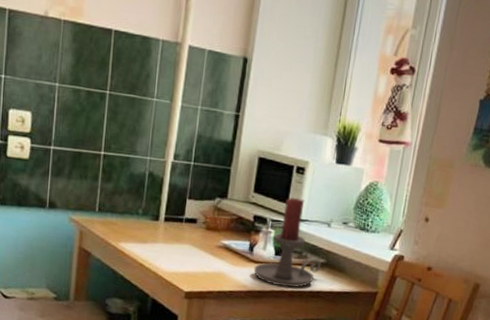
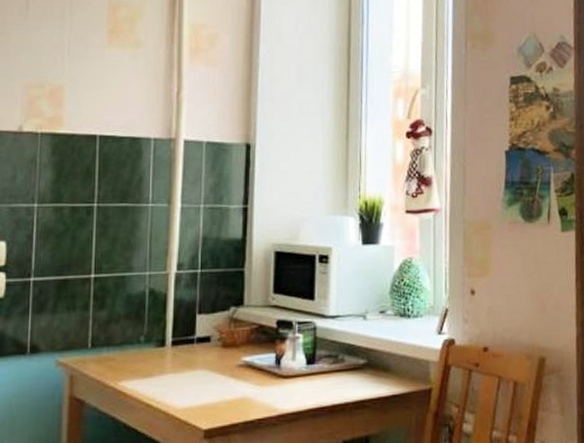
candle holder: present [253,197,322,288] -> none [284,291,363,403]

